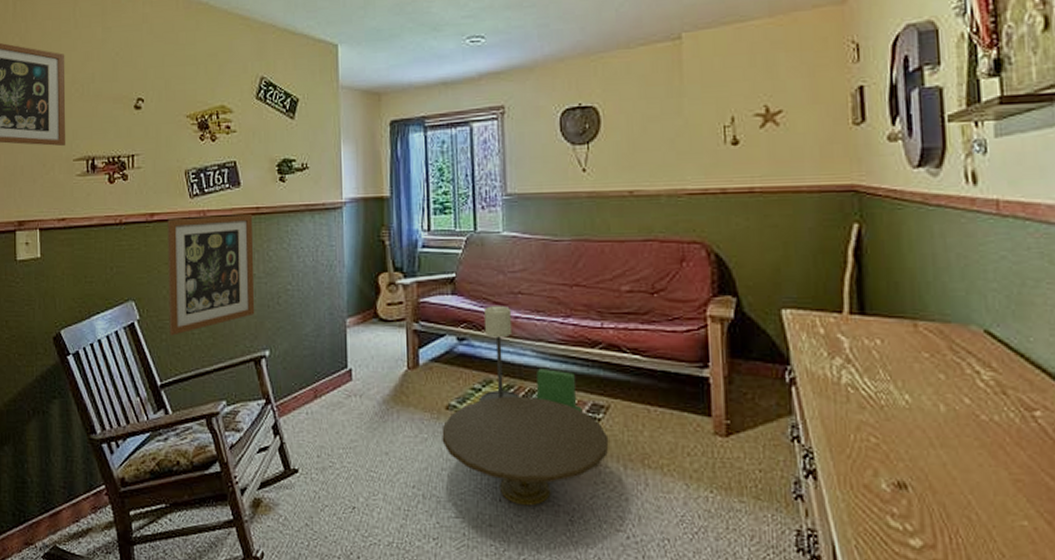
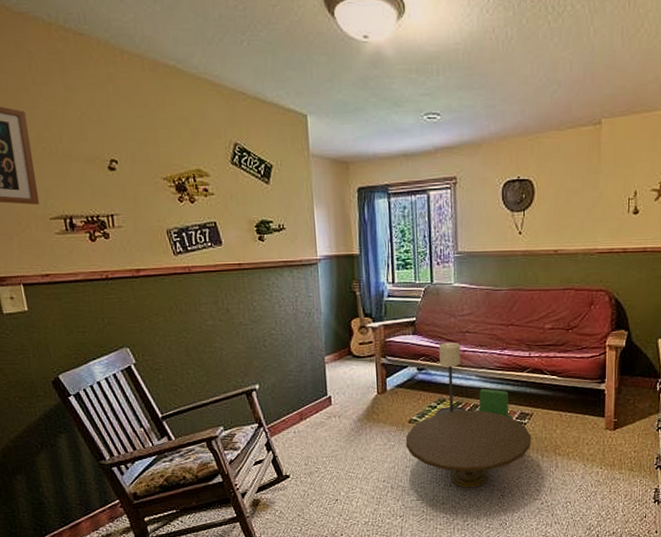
wall art: present [167,214,255,336] -> none [153,270,244,376]

